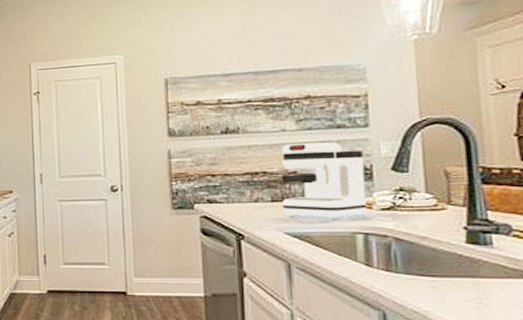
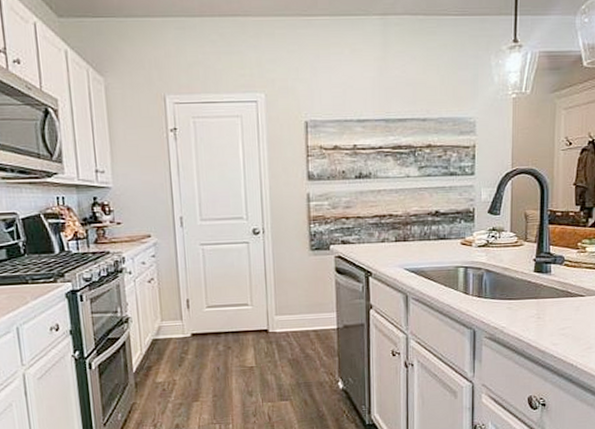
coffee maker: present [281,142,367,220] -> none [403,188,468,256]

